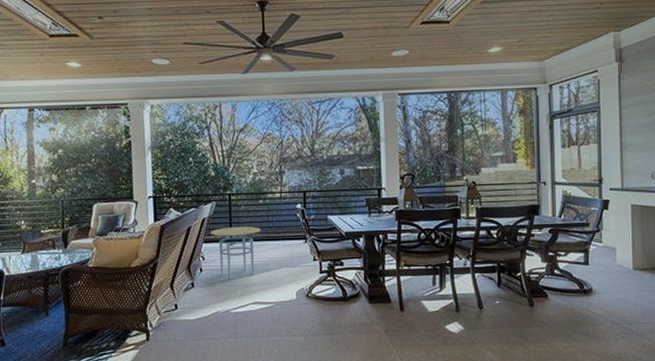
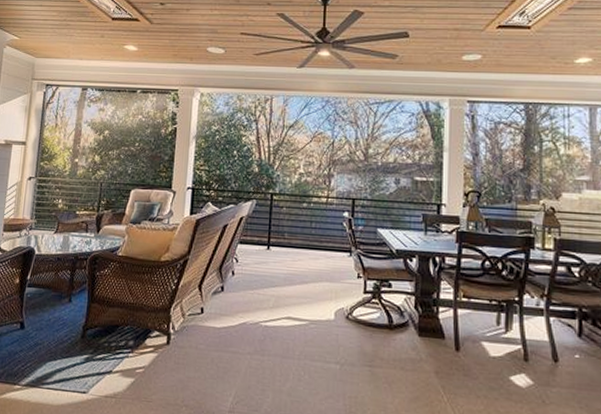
side table: present [211,226,261,279] -> none [247,229,302,287]

